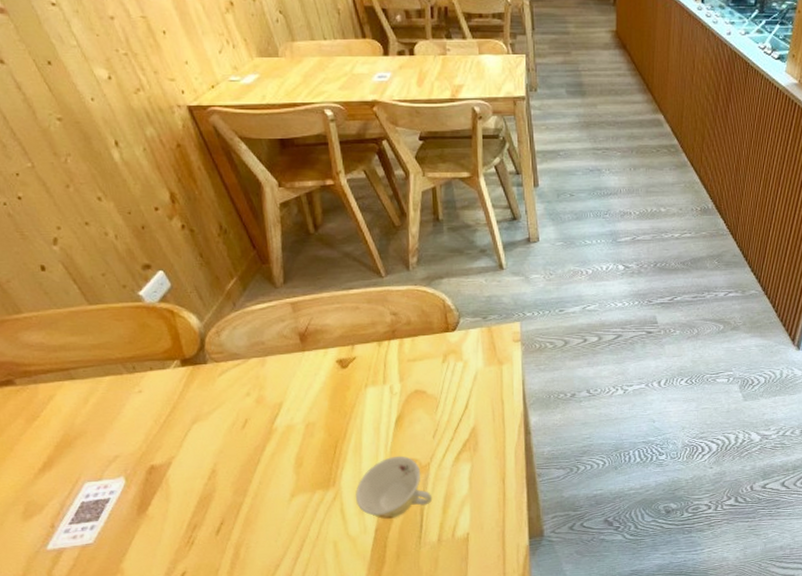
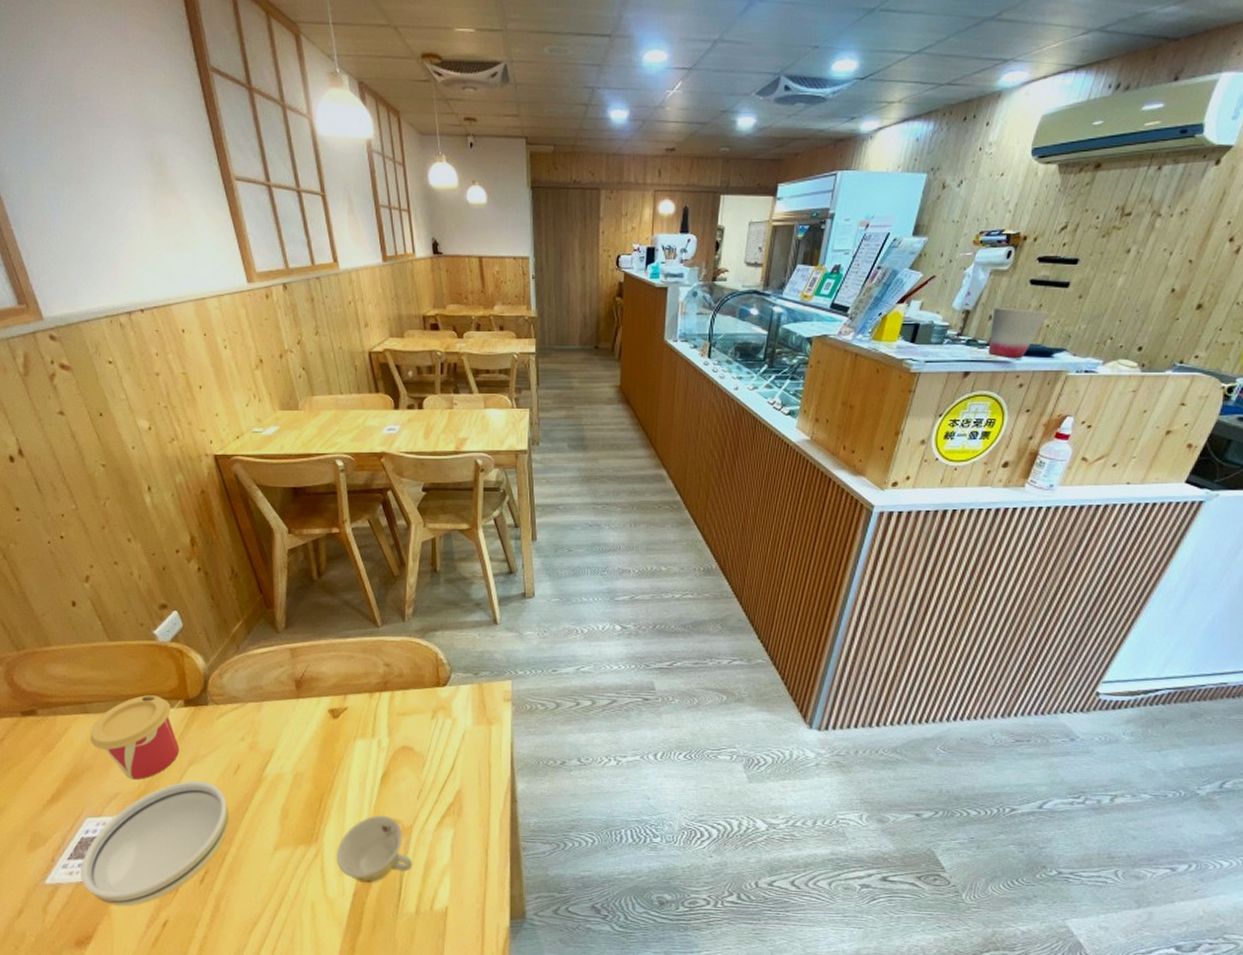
cup: none [79,357,180,441] -> present [90,695,179,779]
bowl: none [84,437,242,564] -> present [81,780,230,907]

